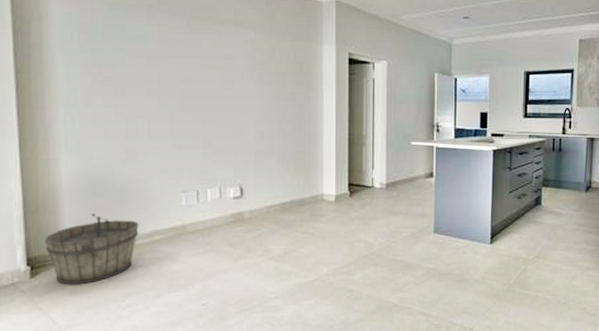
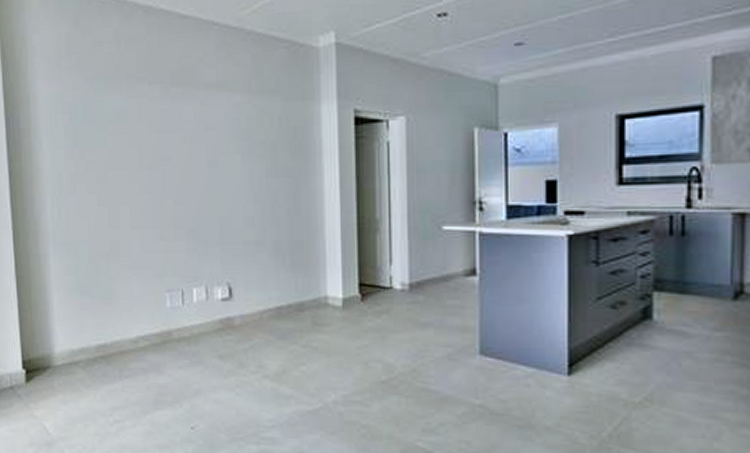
wooden bucket: present [44,214,139,285] -> none [37,315,124,394]

